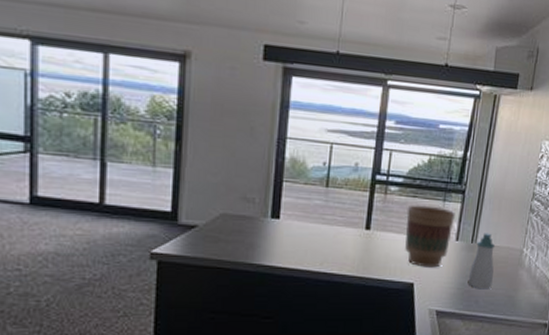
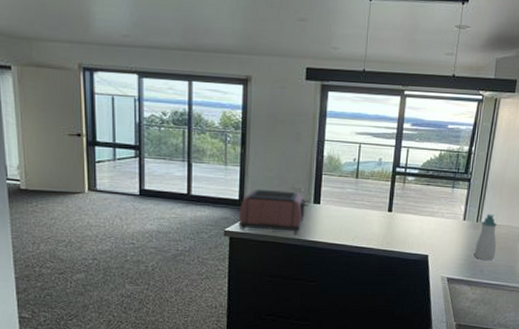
toaster: none [170,198,266,257] -> present [238,188,309,234]
flower pot: present [405,205,455,268] -> none [421,191,462,243]

